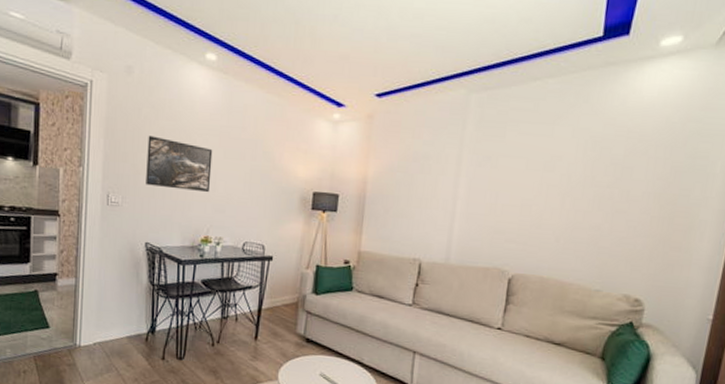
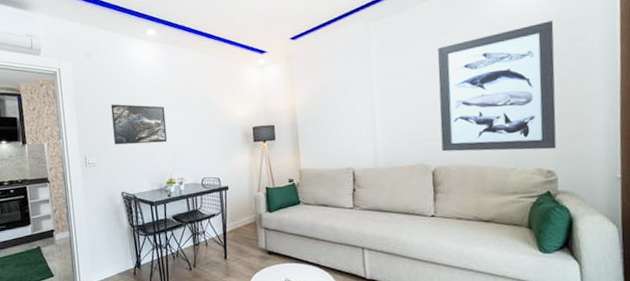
wall art: none [524,129,678,276] -> present [438,20,557,152]

